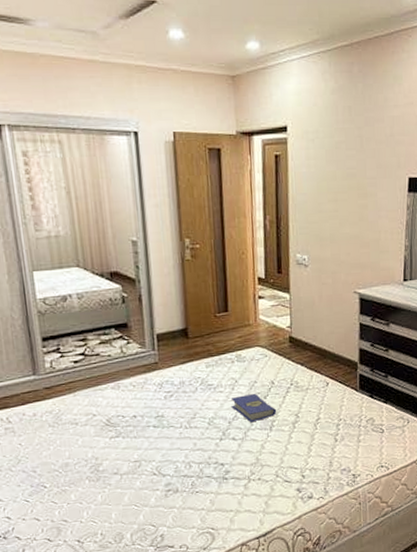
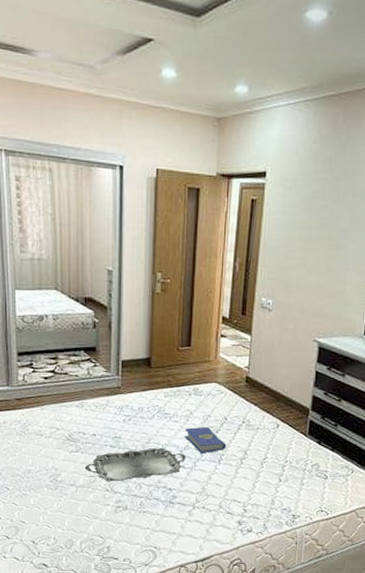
serving tray: none [127,421,235,465] -> present [84,447,186,482]

